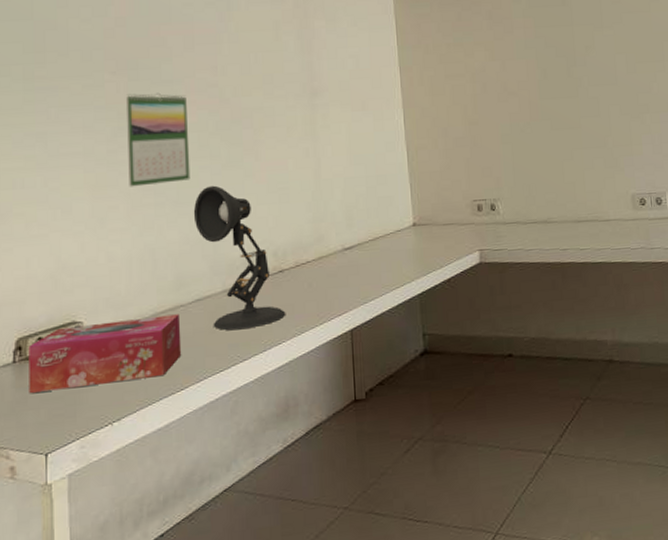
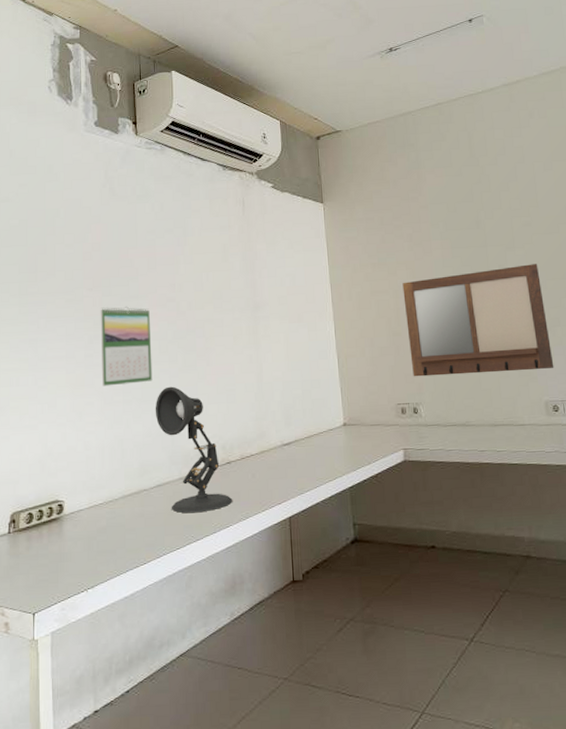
tissue box: present [28,314,182,394] -> none [21,497,145,561]
writing board: none [480,45,642,171] -> present [402,264,554,377]

